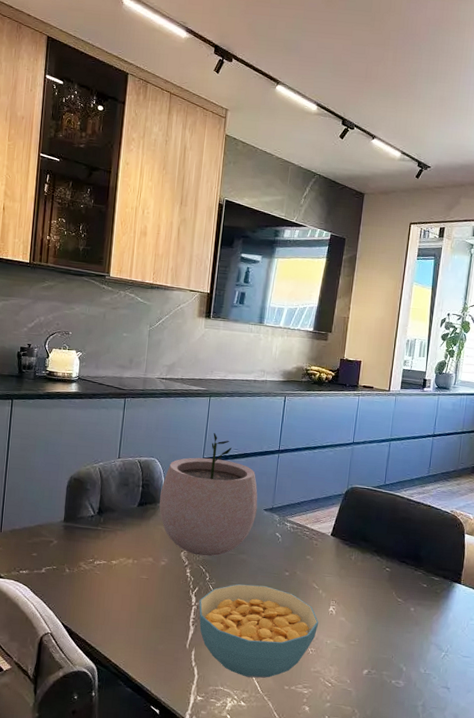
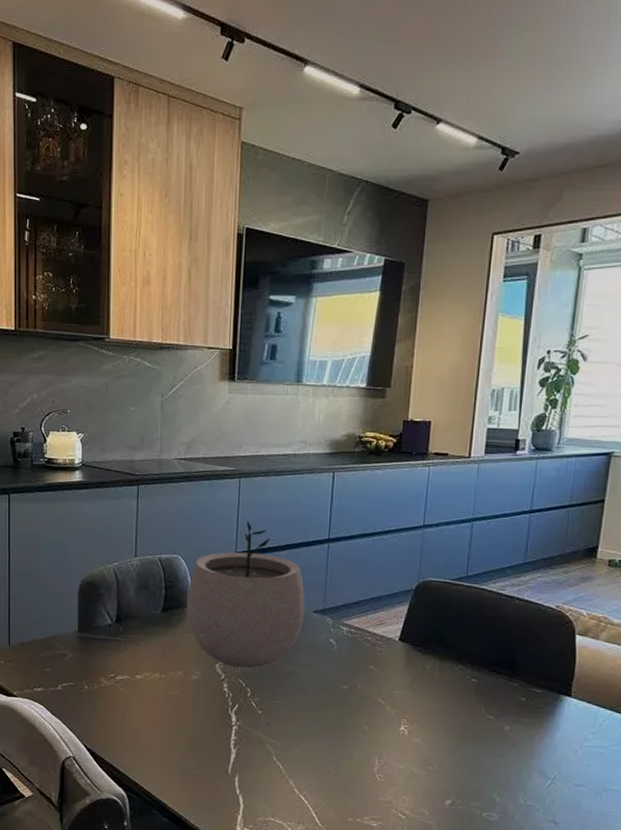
cereal bowl: present [199,584,319,679] -> none [240,700,388,809]

